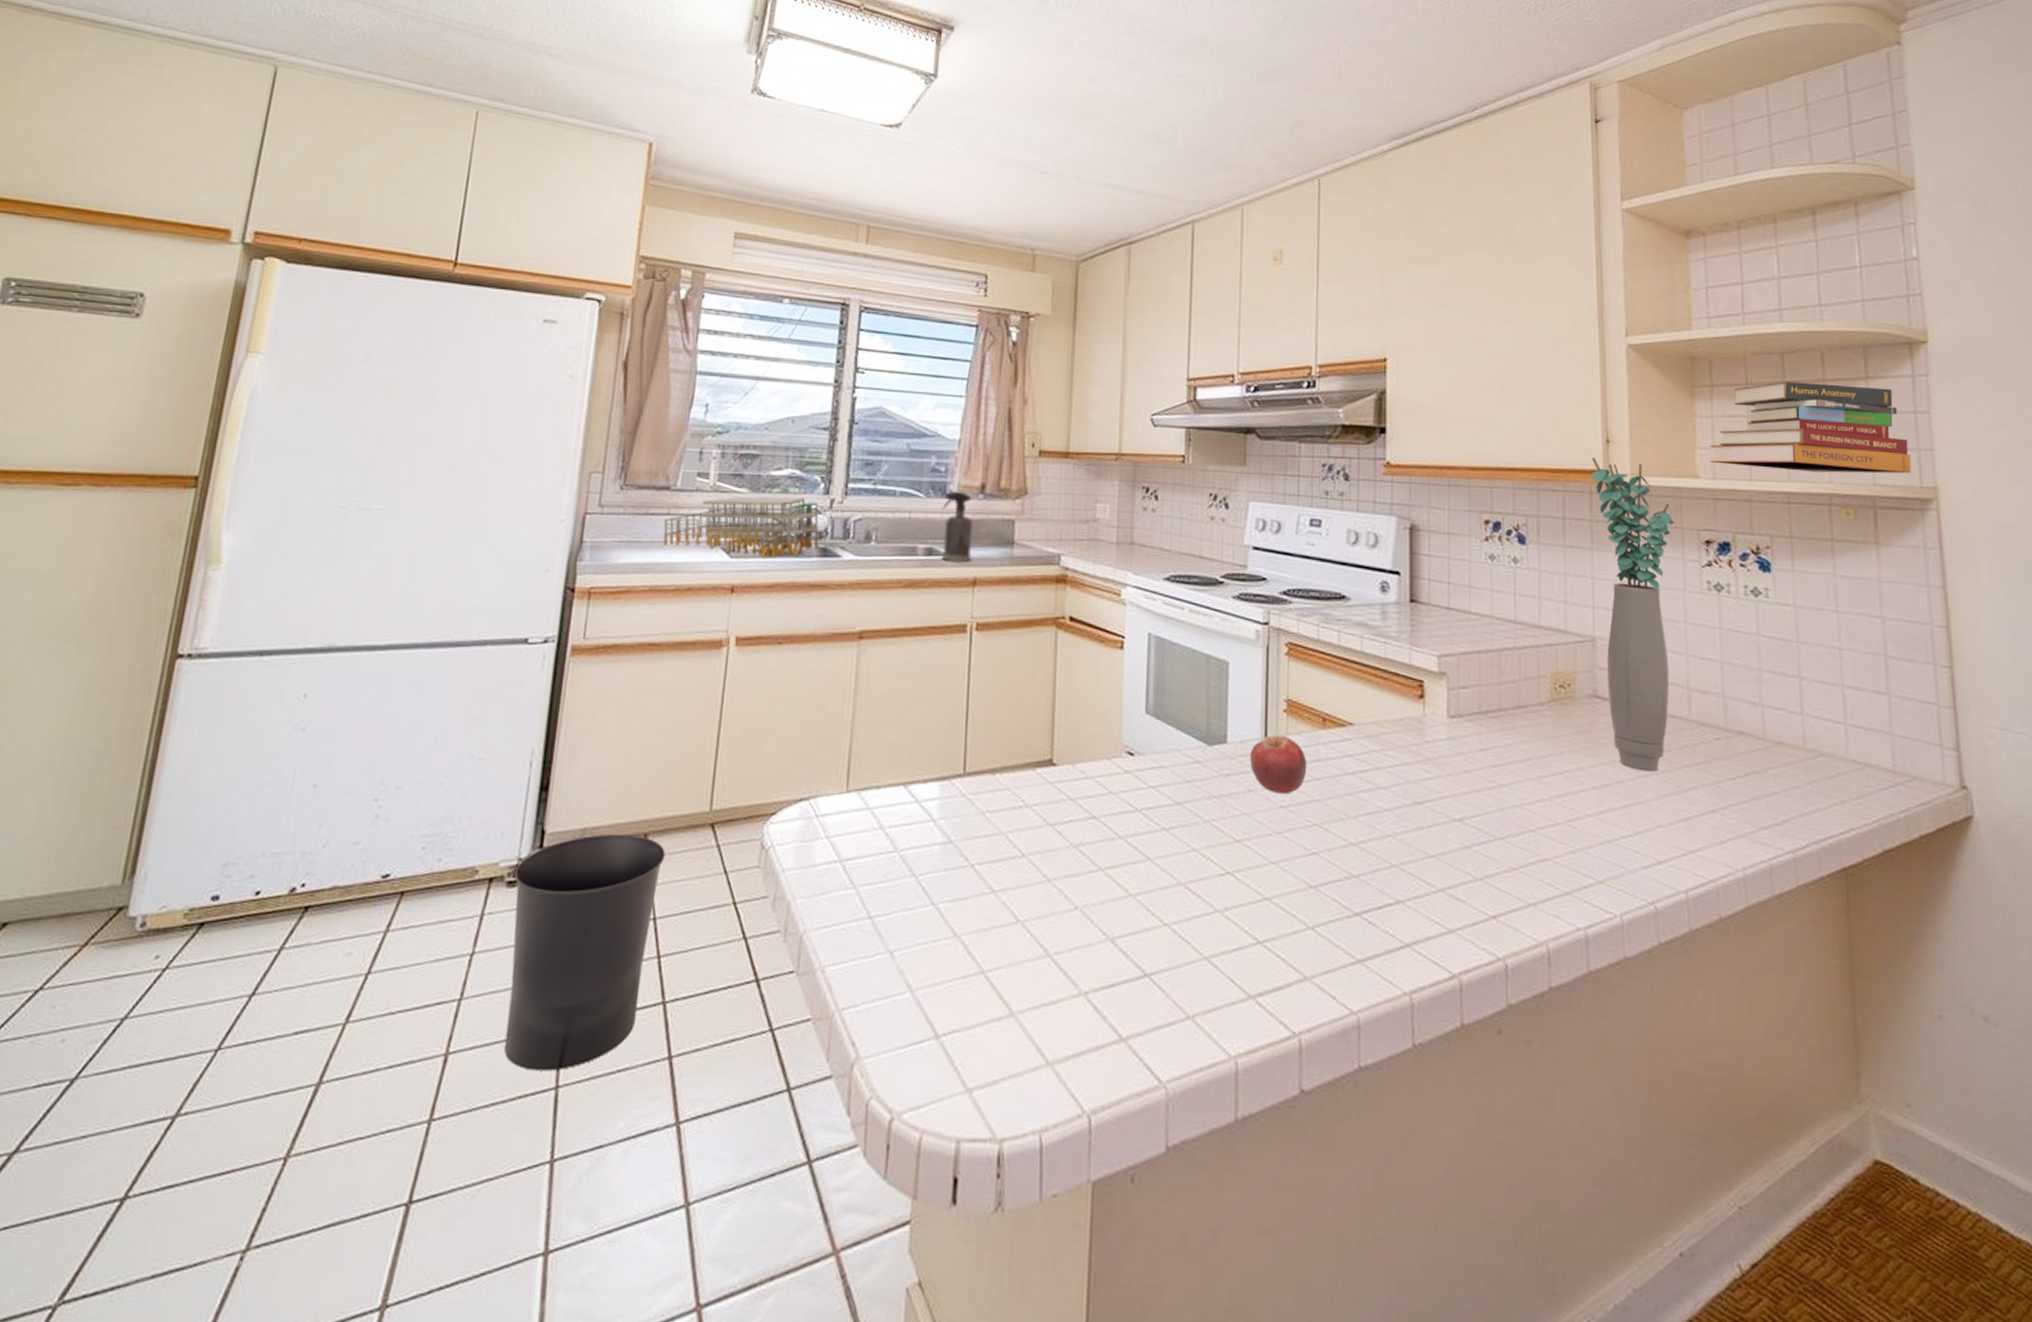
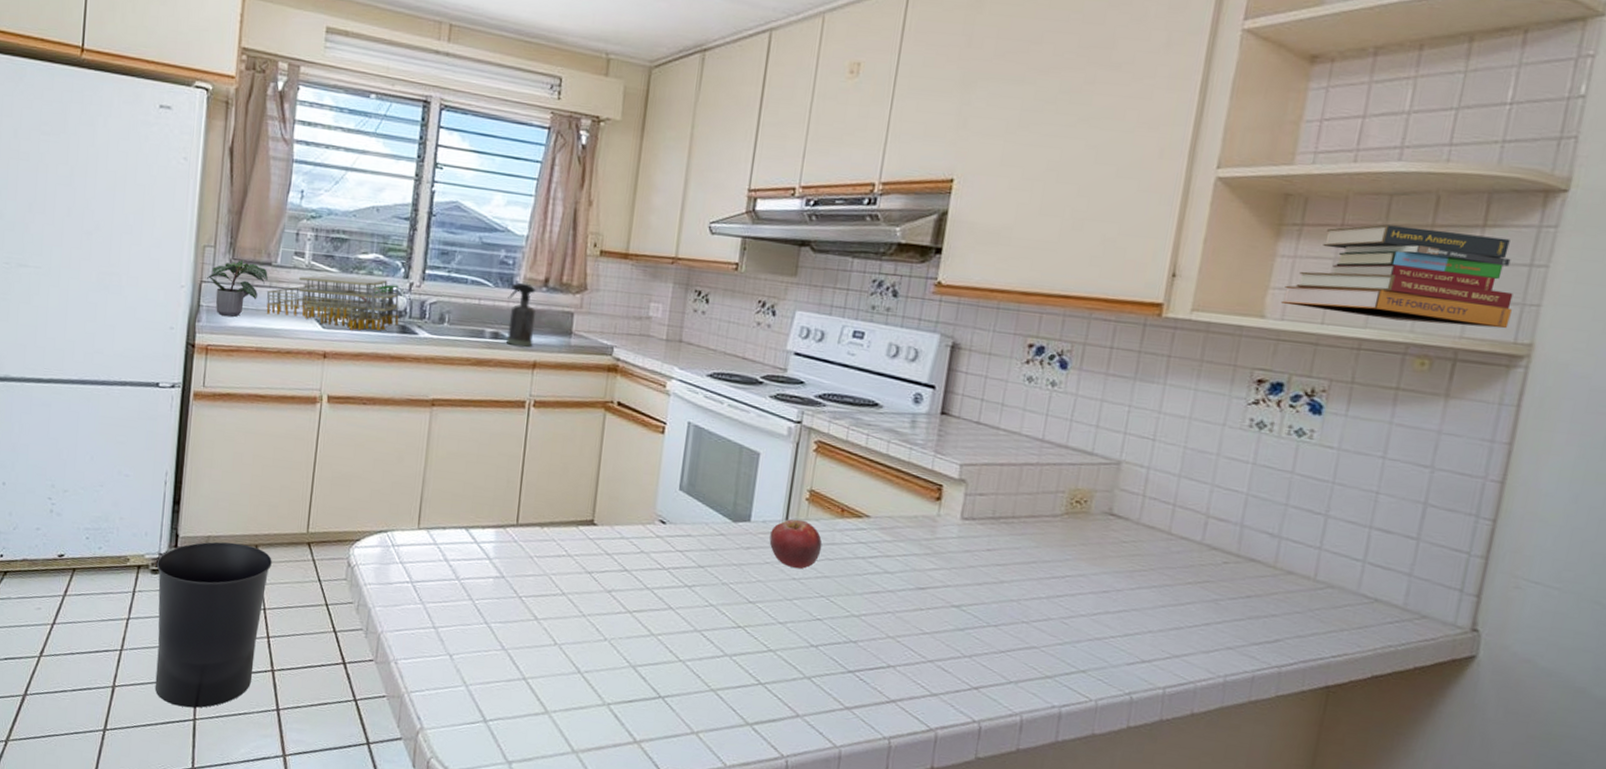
potted plant: none [592,485,666,552] -> present [207,259,268,317]
vase: present [1590,457,1674,772] -> none [1119,290,1228,585]

